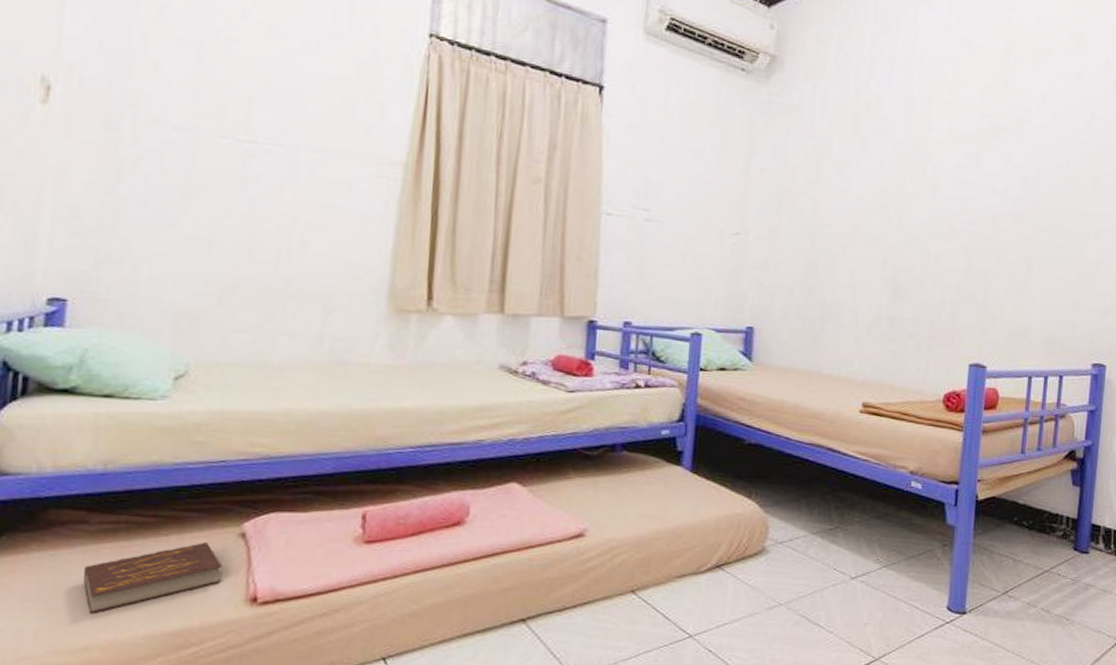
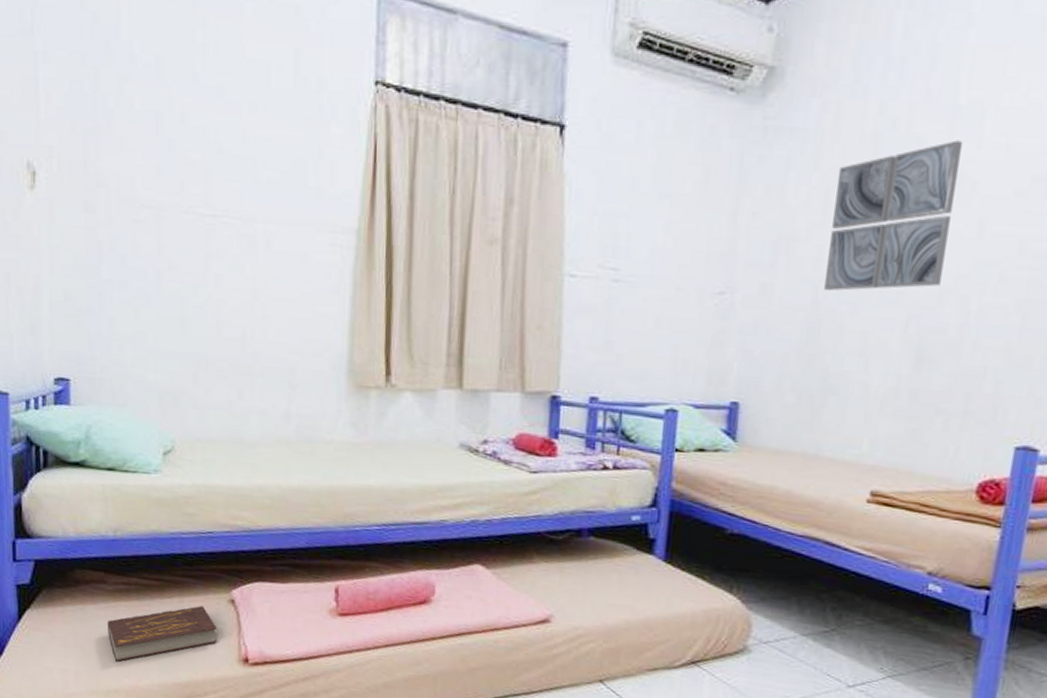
wall art: none [820,123,917,236] -> present [824,140,962,292]

